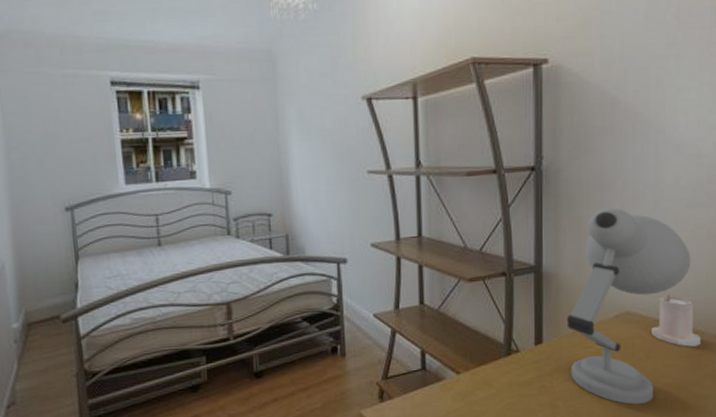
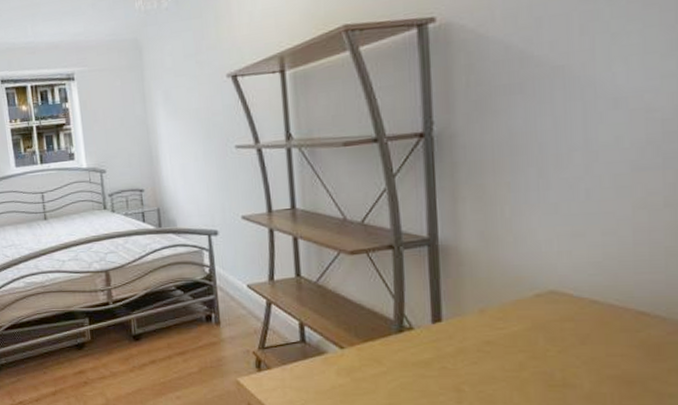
desk lamp: present [566,208,691,405] -> none [470,174,642,396]
candle: present [651,295,702,347] -> none [587,273,662,334]

